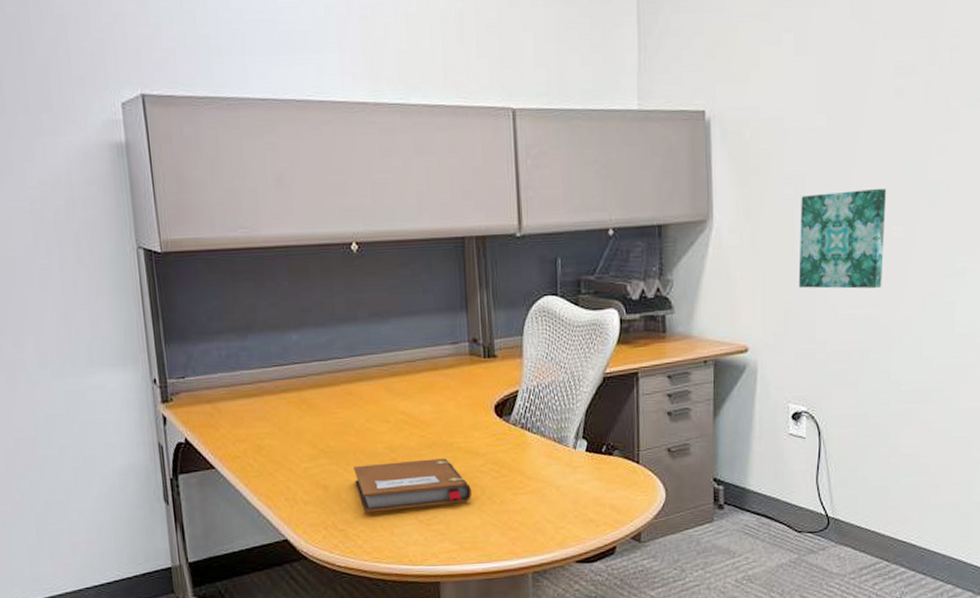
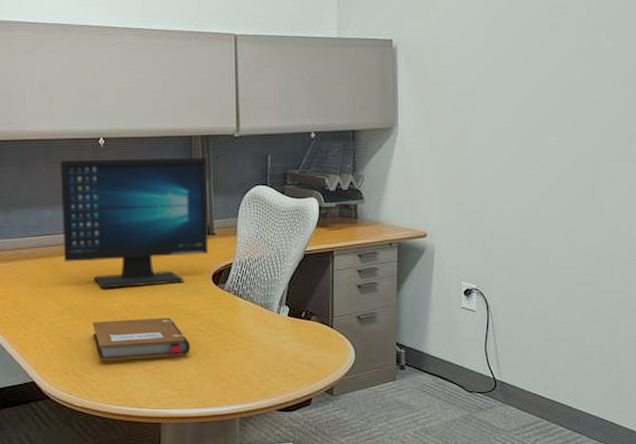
computer monitor: none [305,264,489,426] -> present [61,158,208,288]
wall art: present [798,188,886,289] -> none [470,105,543,188]

